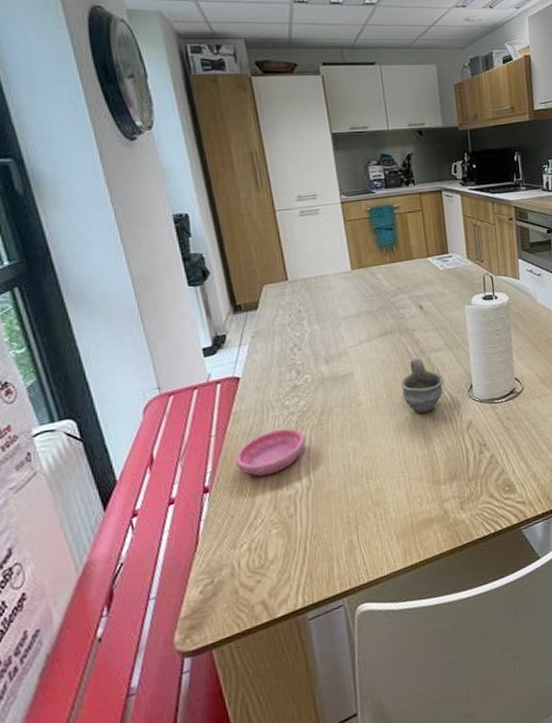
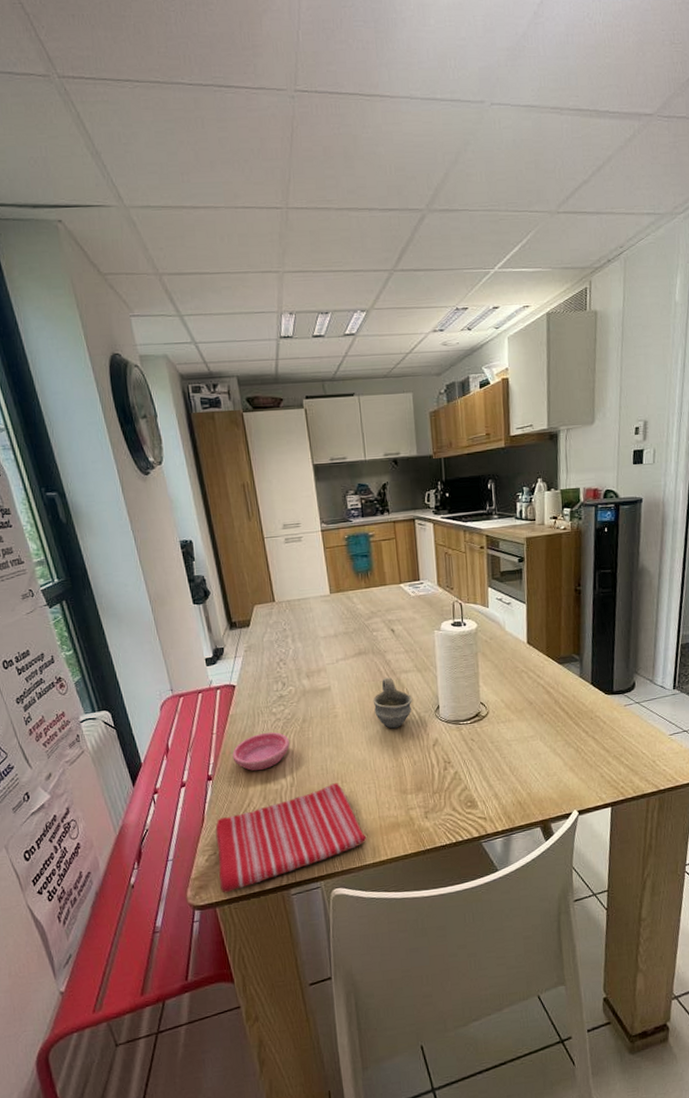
dish towel: none [212,480,397,631] -> present [215,783,367,893]

